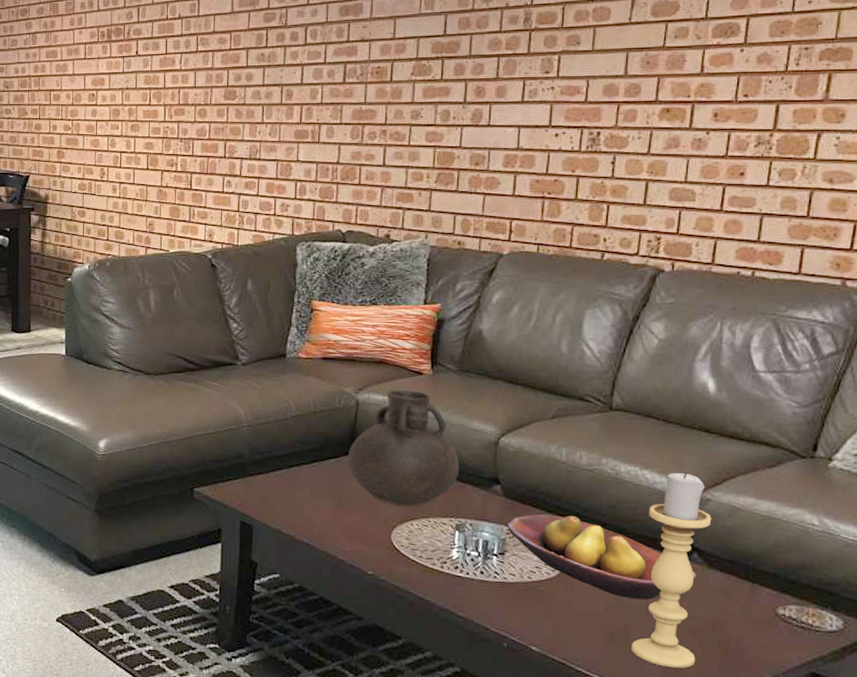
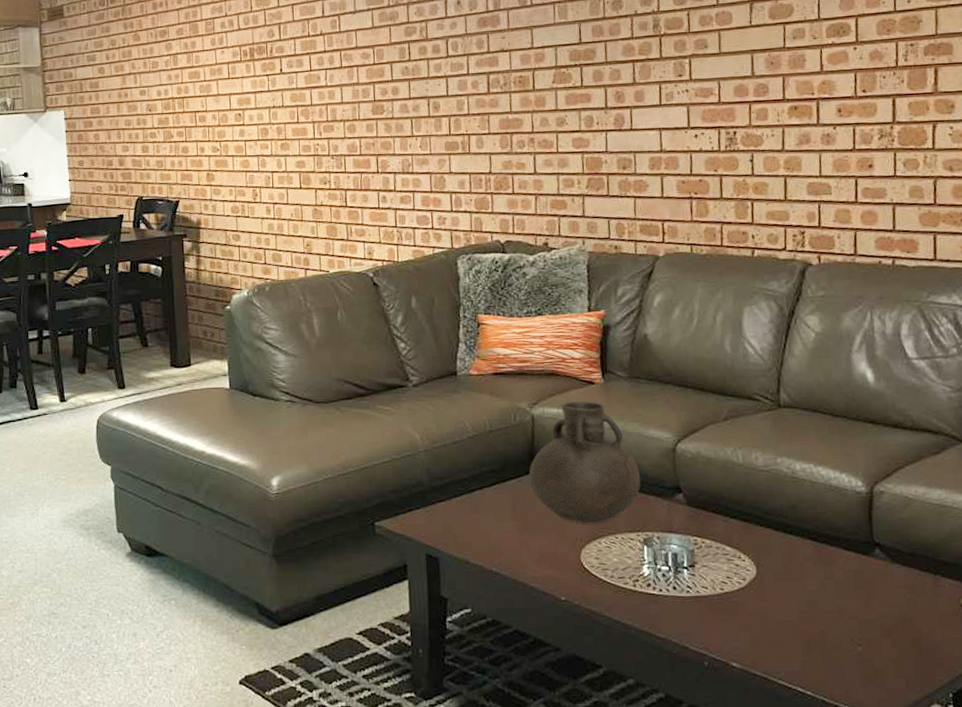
fruit bowl: present [508,514,696,600] -> none [694,520,881,603]
candle holder: present [631,472,712,669] -> none [828,466,892,672]

